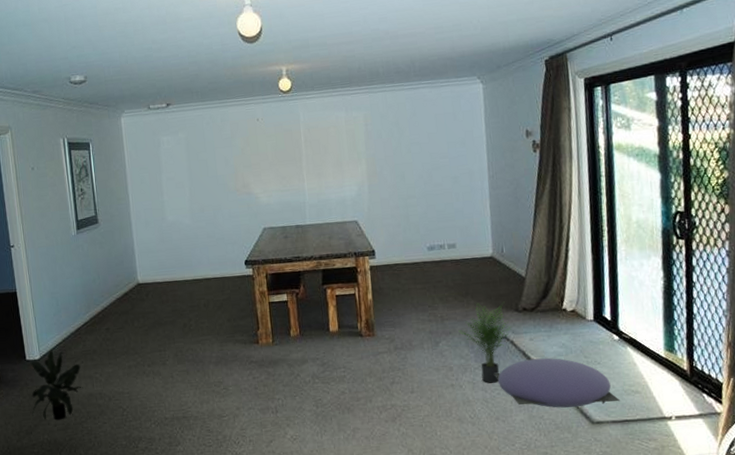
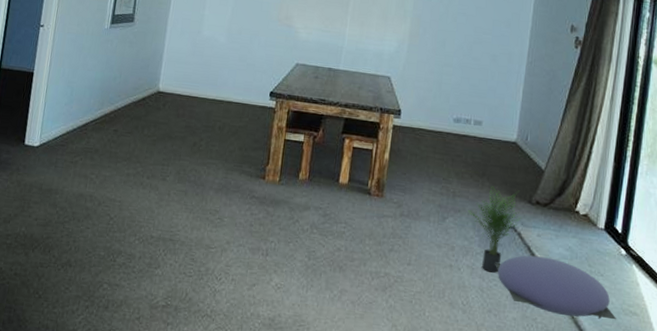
potted plant: present [30,351,84,420] -> none [15,140,79,215]

